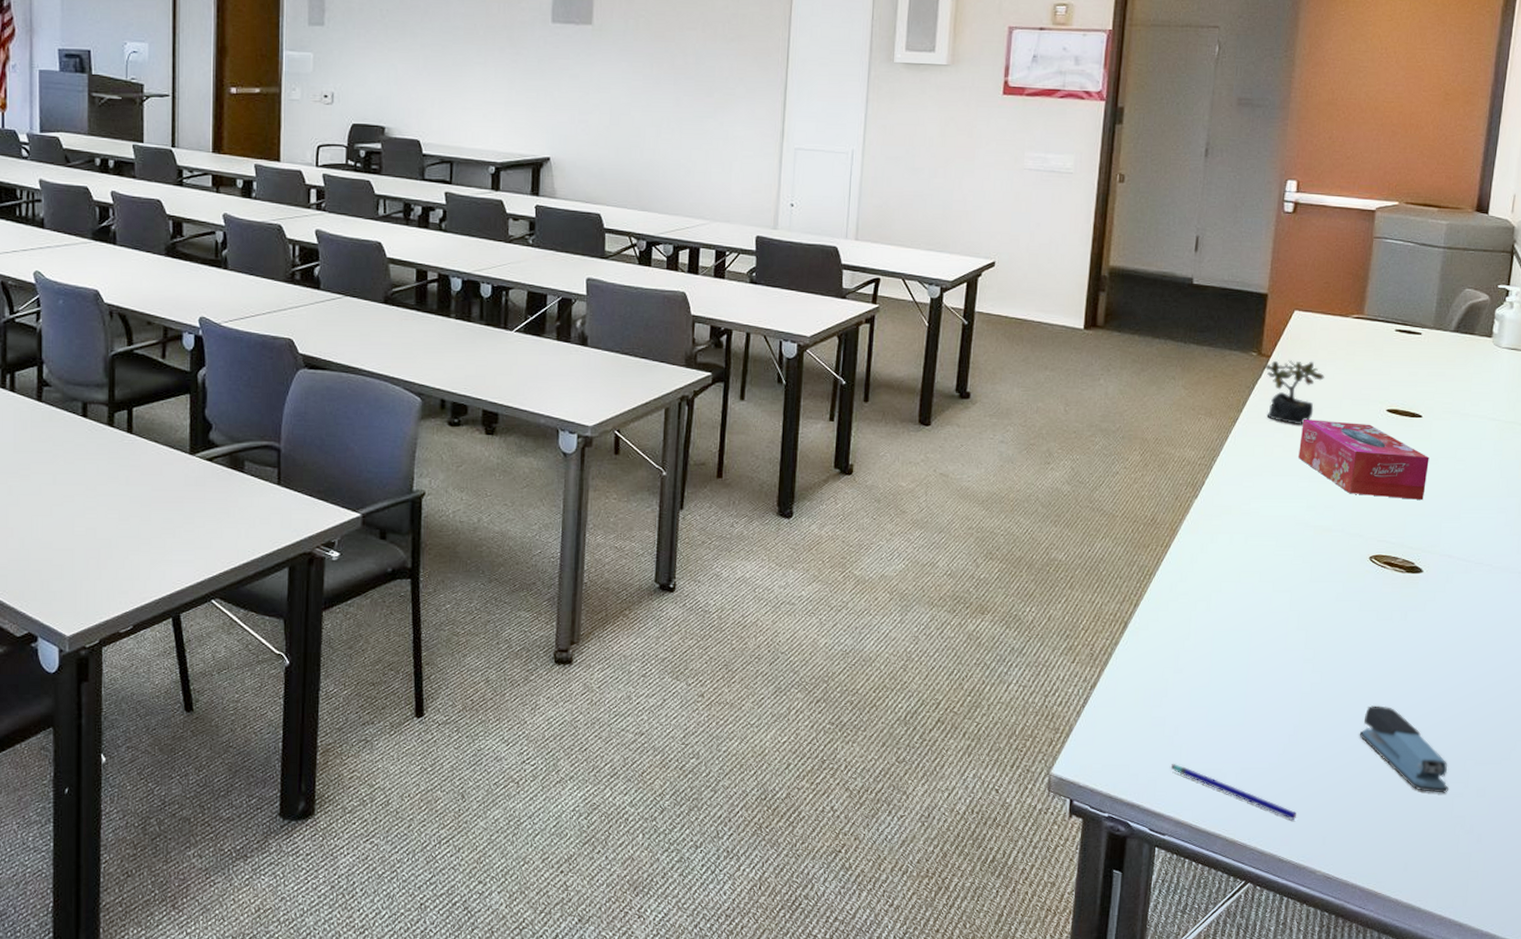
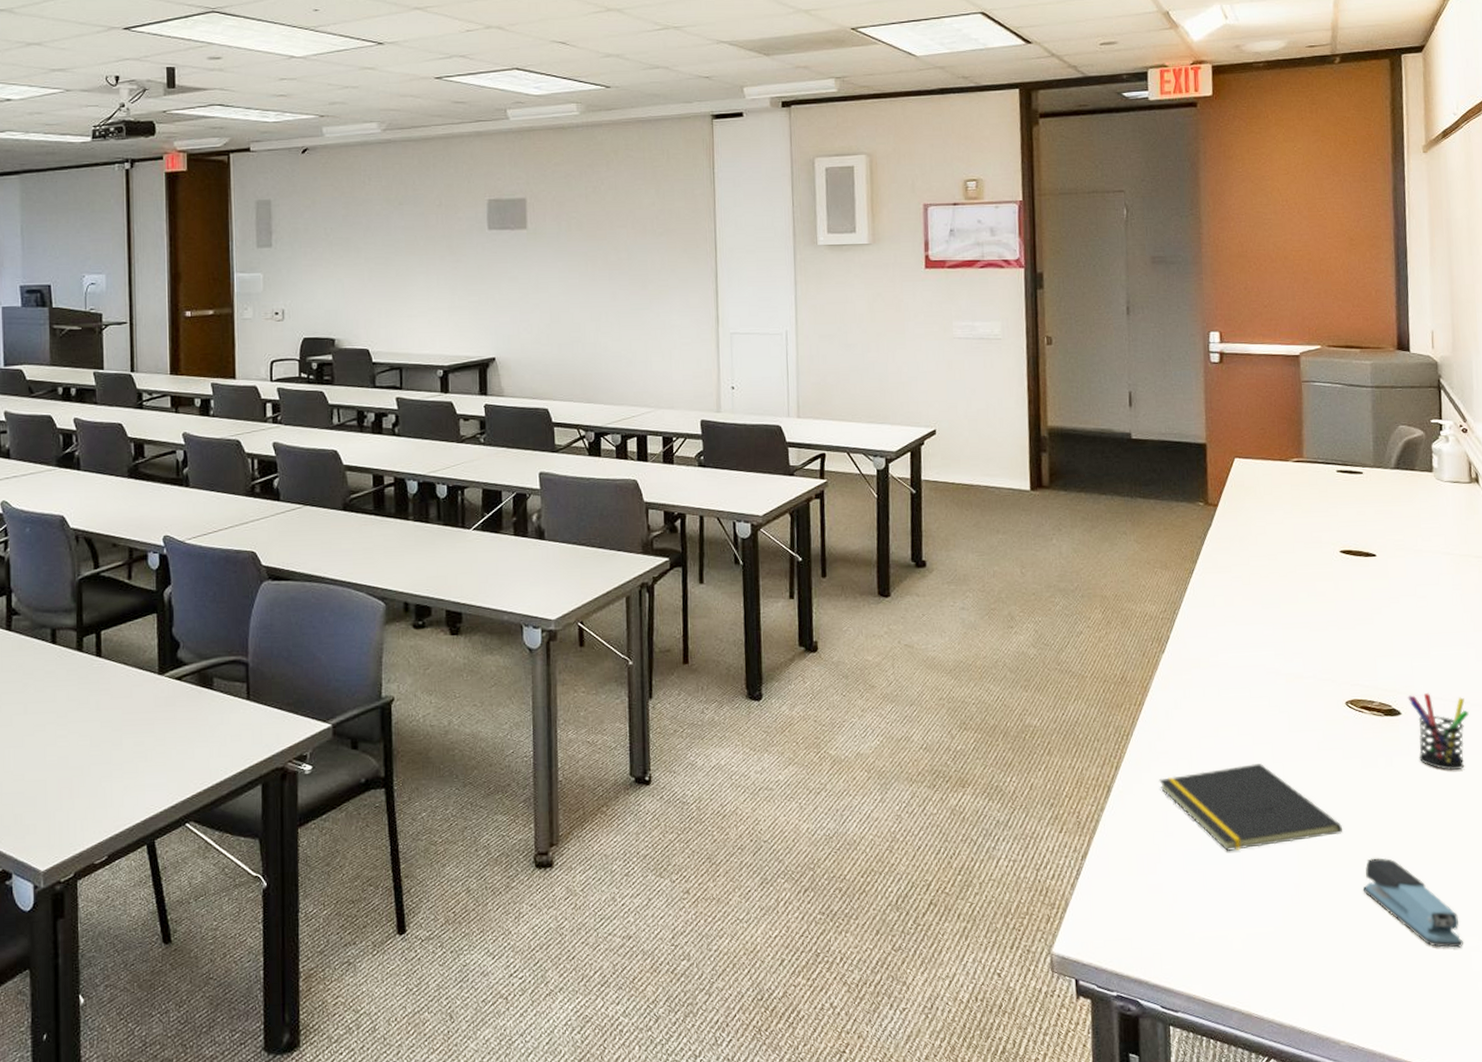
pen: present [1170,764,1296,820] -> none [1174,934,1311,987]
notepad: none [1175,610,1349,690] -> present [1158,764,1343,851]
succulent plant: present [1262,360,1324,424] -> none [1211,507,1274,572]
tissue box: present [1298,419,1429,499] -> none [1258,565,1391,640]
pen holder: none [1431,553,1489,628] -> present [1407,693,1469,770]

